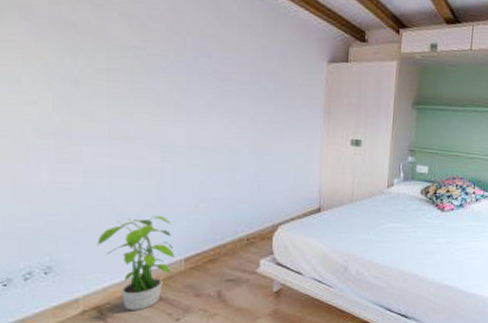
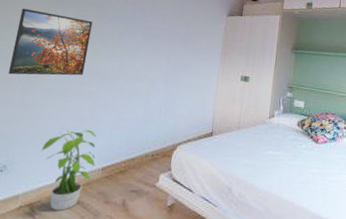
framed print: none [19,54,138,152] -> present [8,8,93,76]

